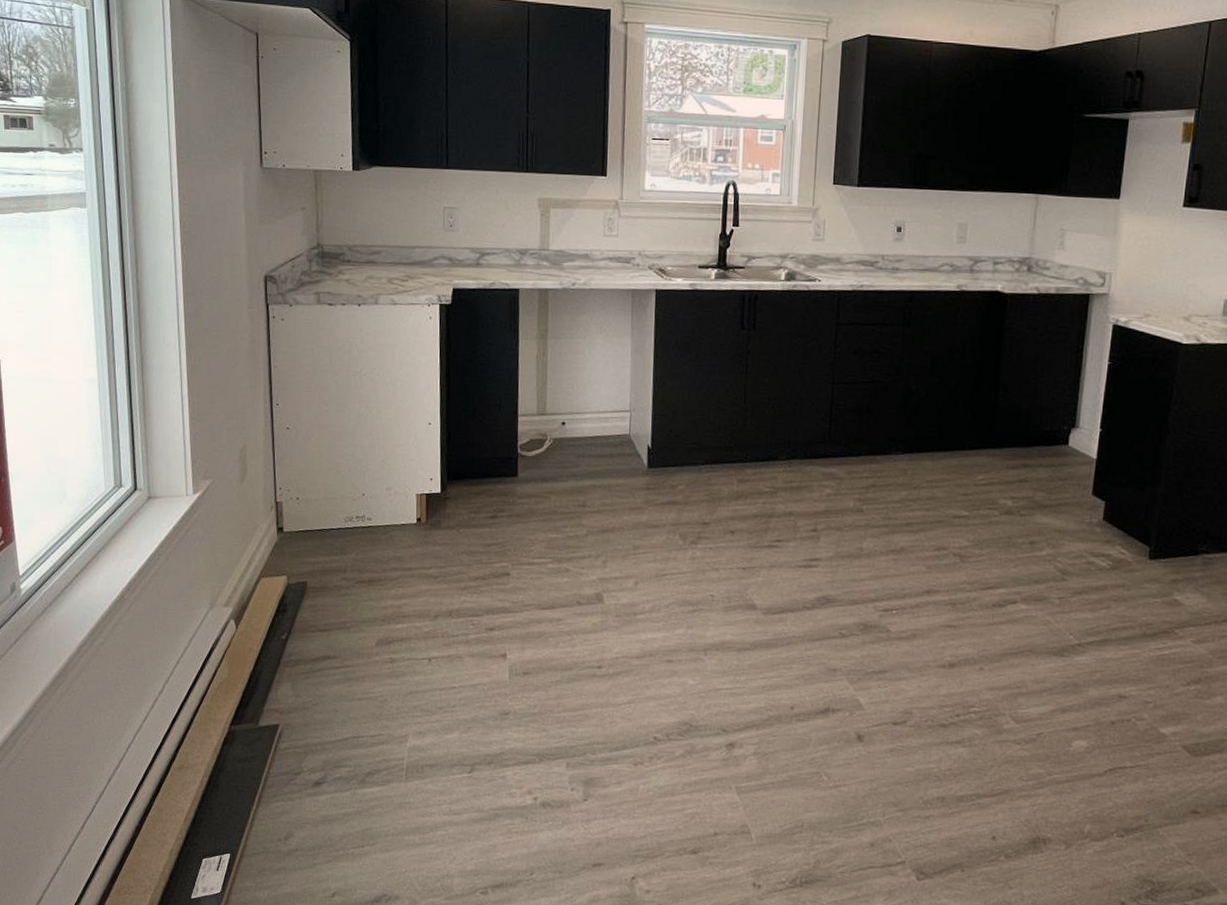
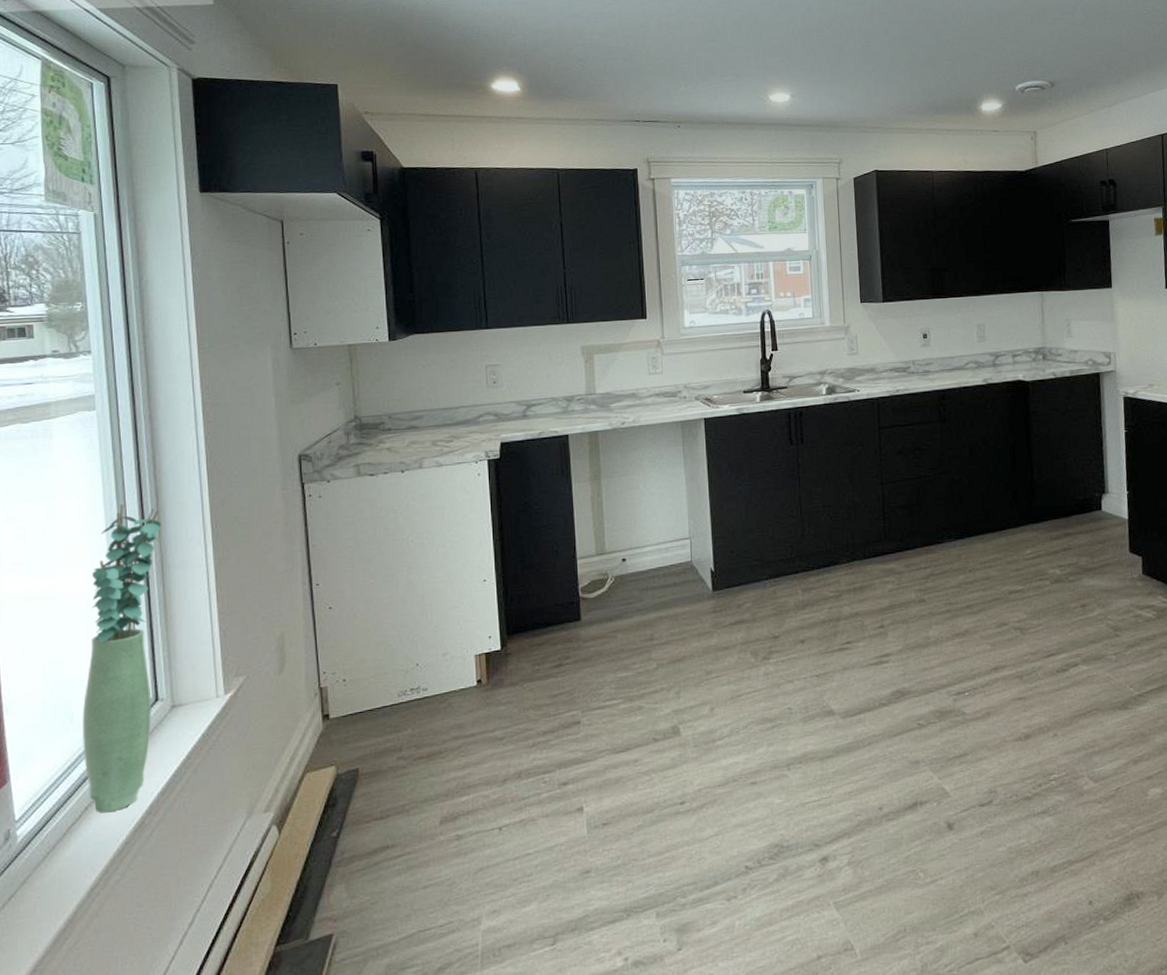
vase: none [74,301,142,583] -> present [83,503,161,813]

